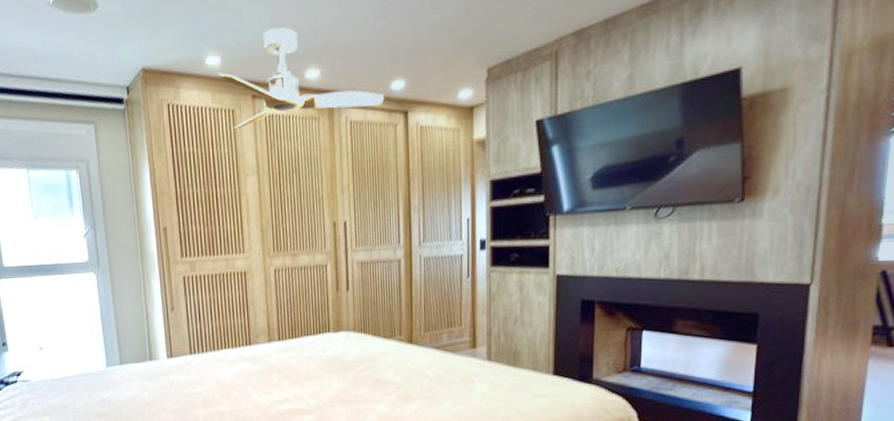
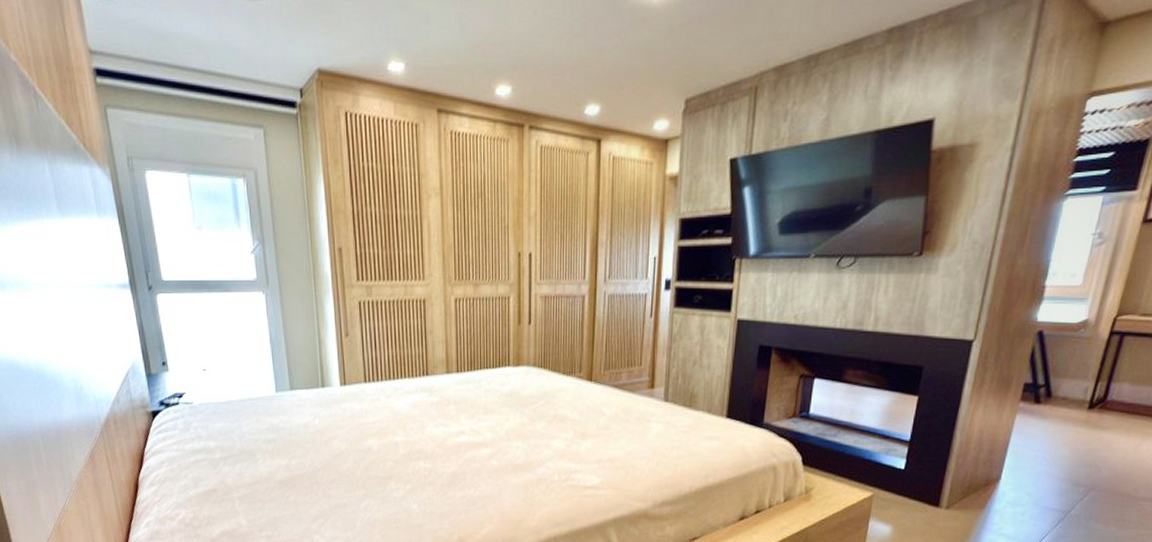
ceiling fan: present [219,27,385,129] -> none [402,36,578,145]

